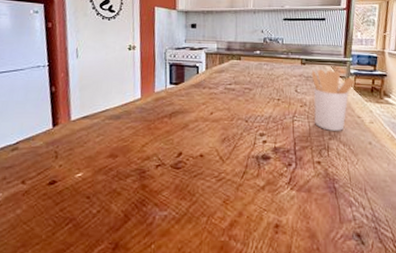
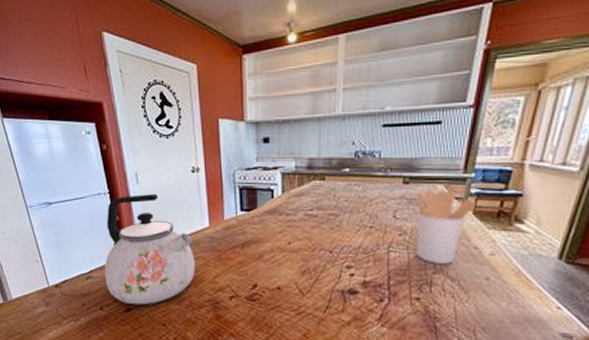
kettle: none [31,68,125,177] -> present [105,194,195,305]

